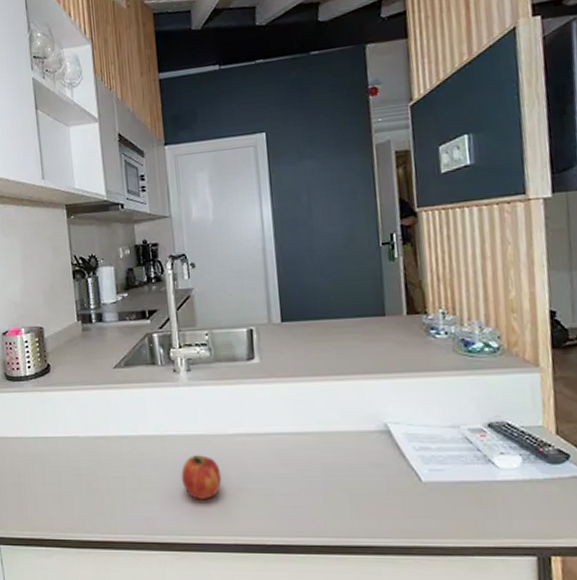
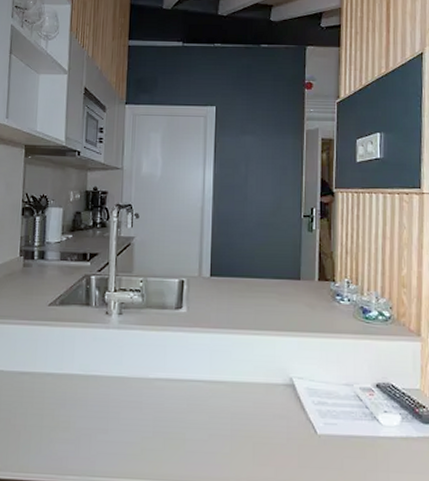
fruit: present [181,455,222,499] -> none [99,397,138,441]

